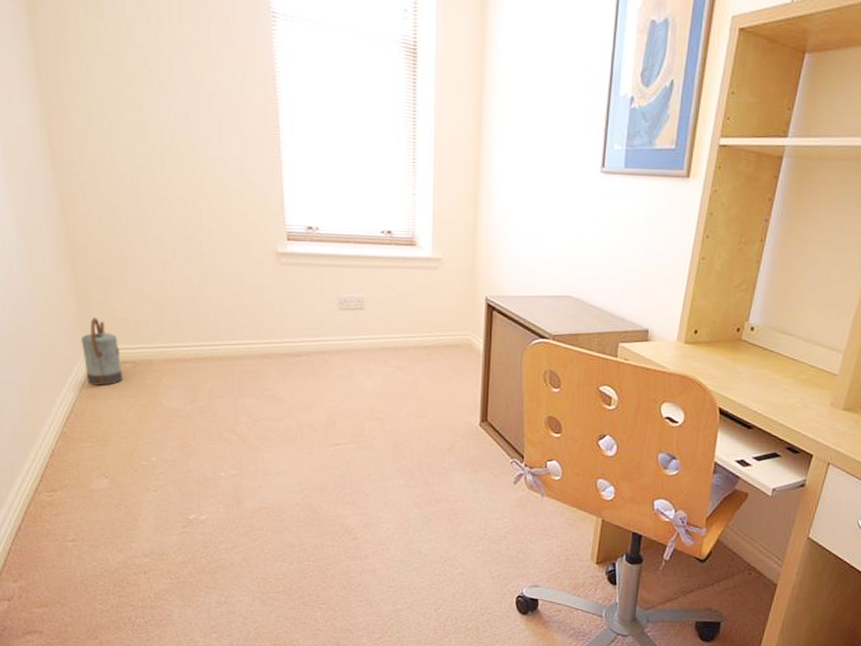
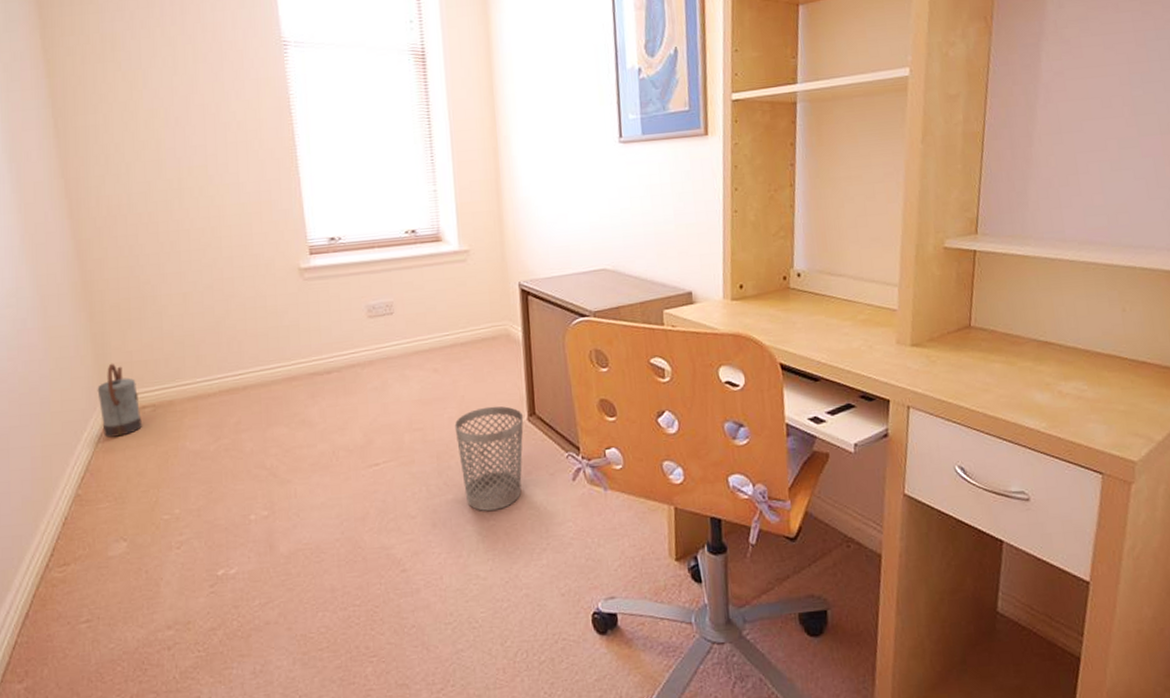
wastebasket: none [412,408,476,499] -> present [454,406,524,511]

